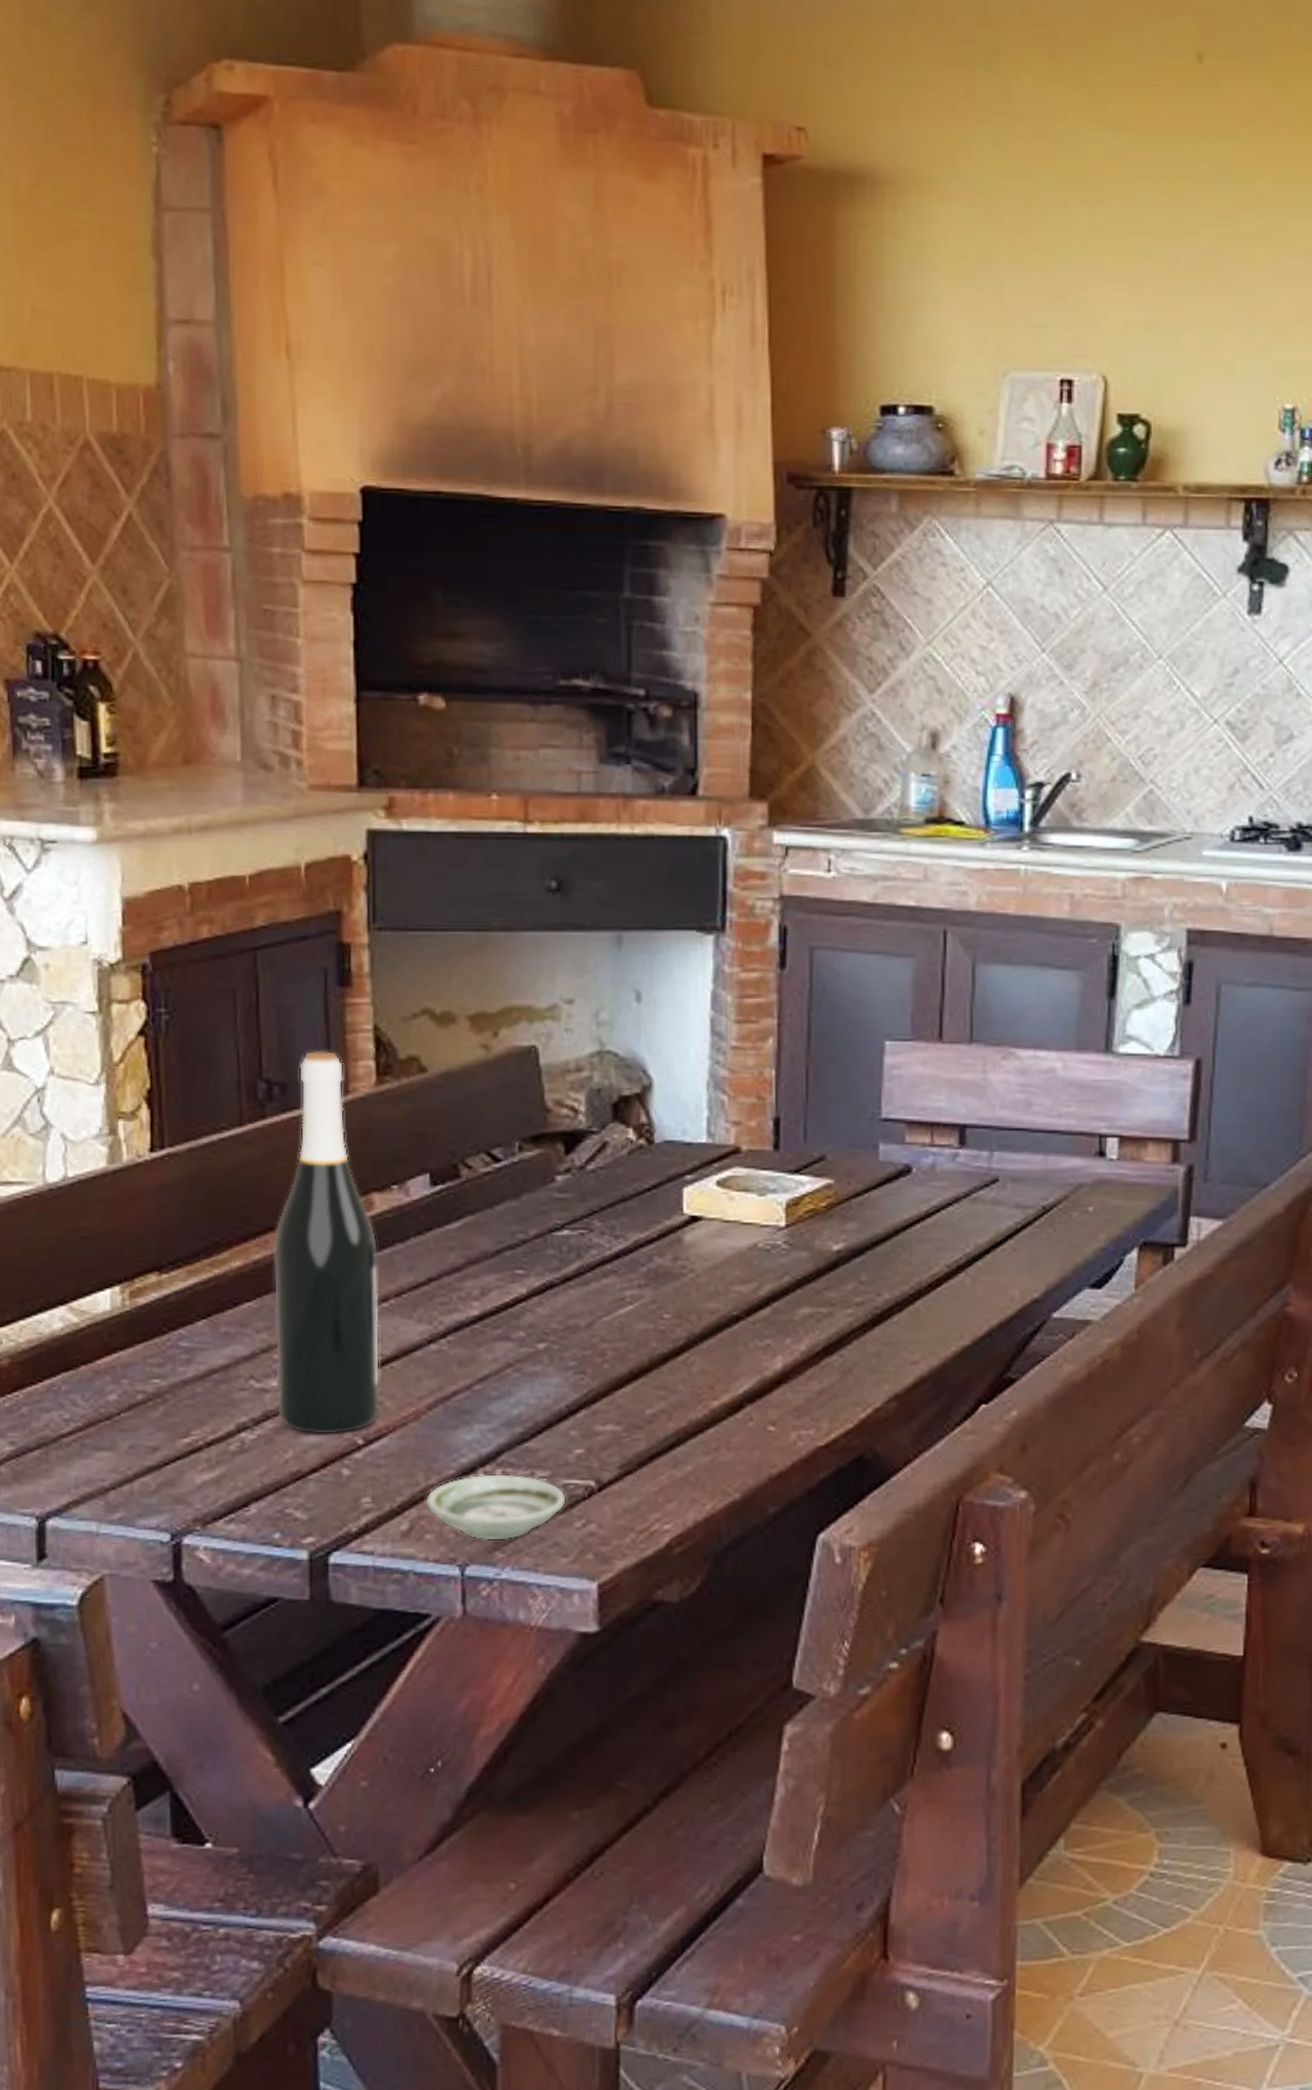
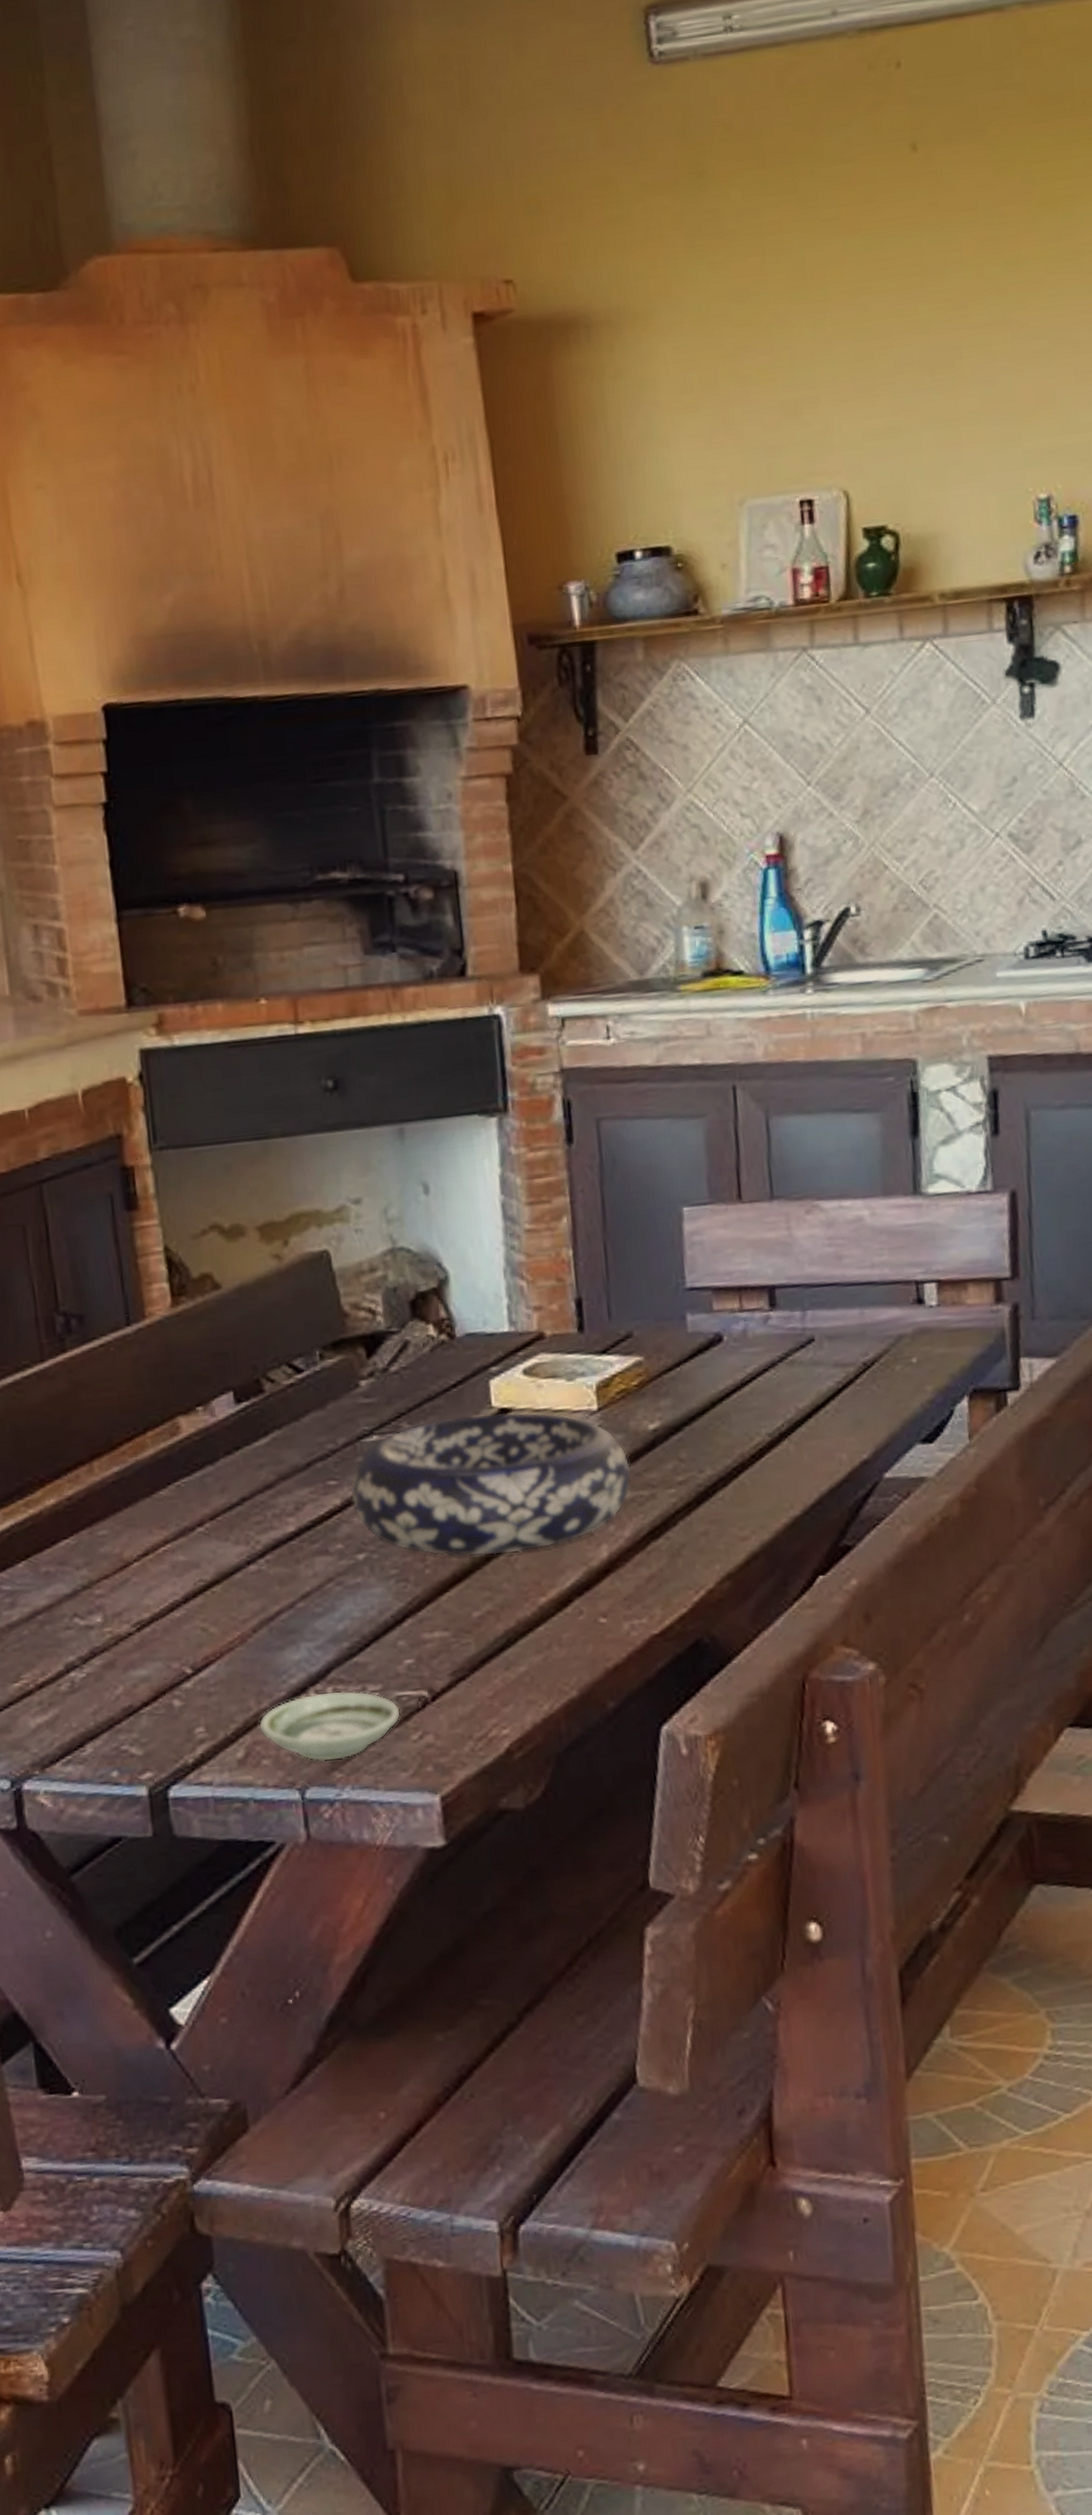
wine bottle: present [273,1050,381,1435] -> none [84,1276,206,1668]
decorative bowl: none [537,1219,813,1356] -> present [350,1412,633,1557]

